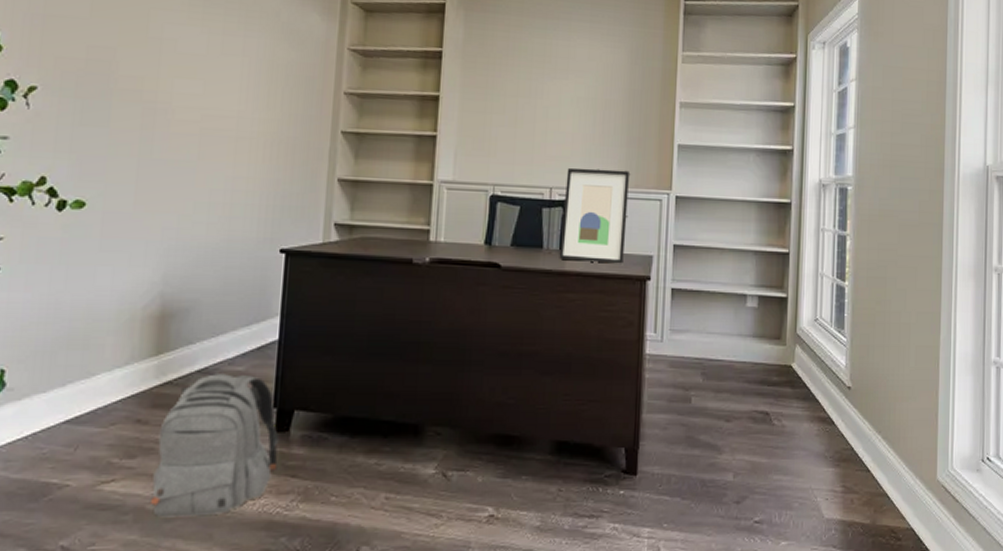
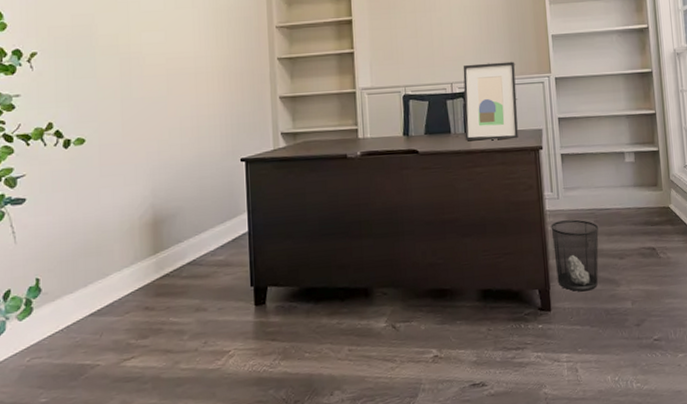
backpack: present [149,374,280,518] -> none [163,262,260,384]
waste bin: none [649,368,706,456] -> present [551,219,599,292]

